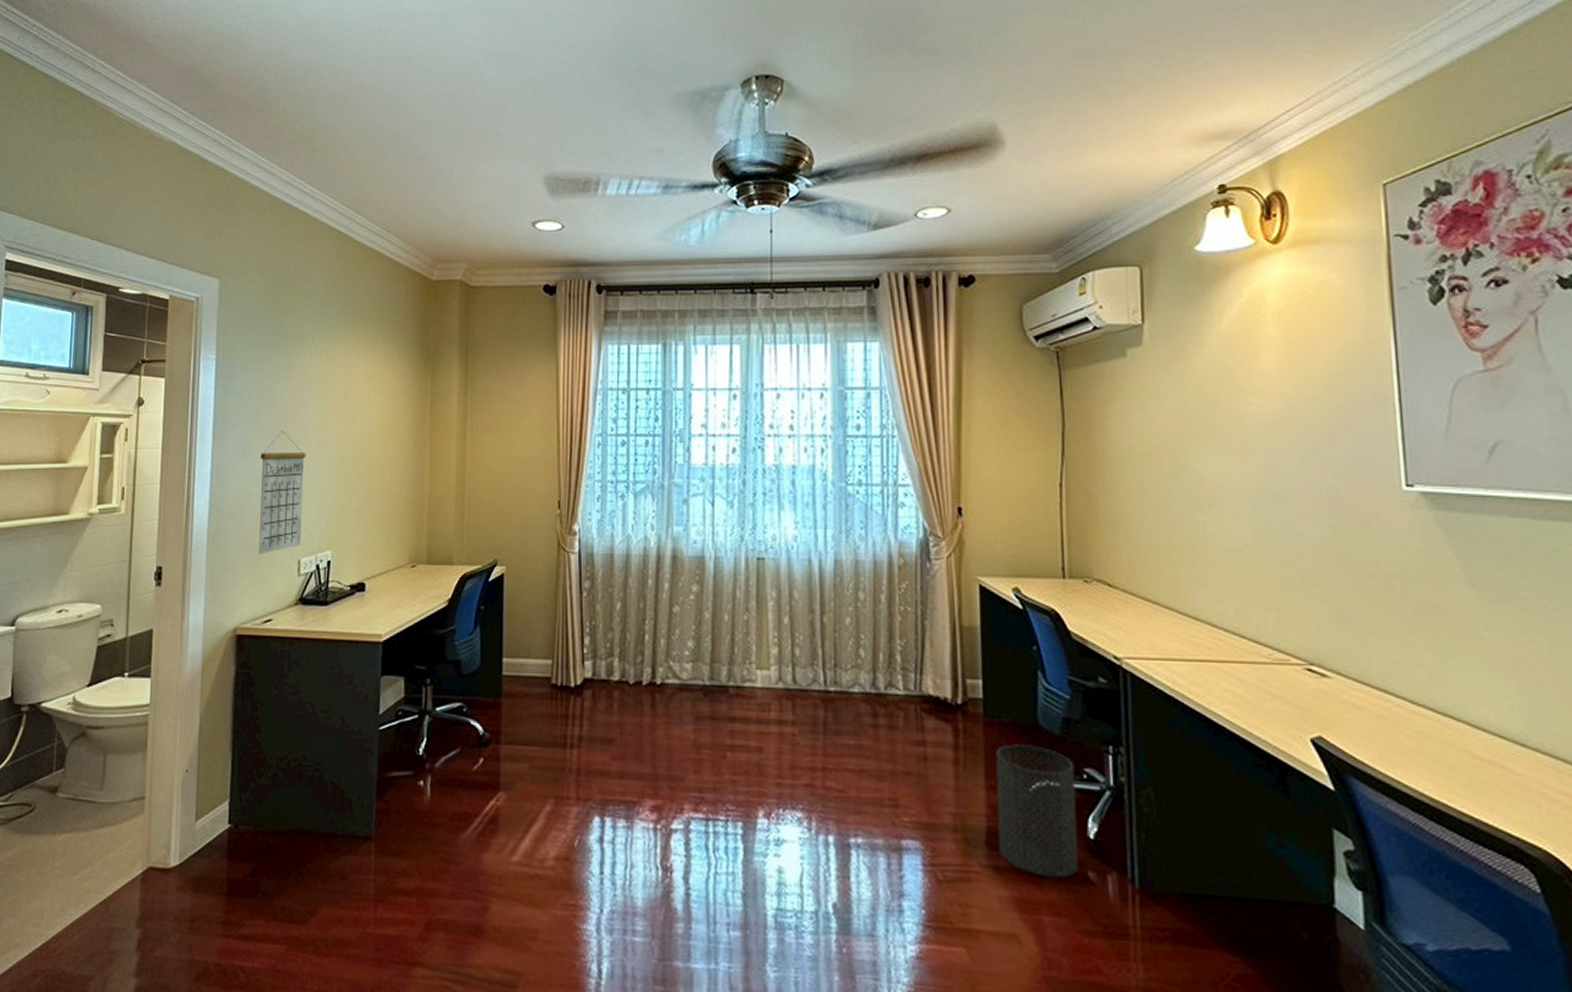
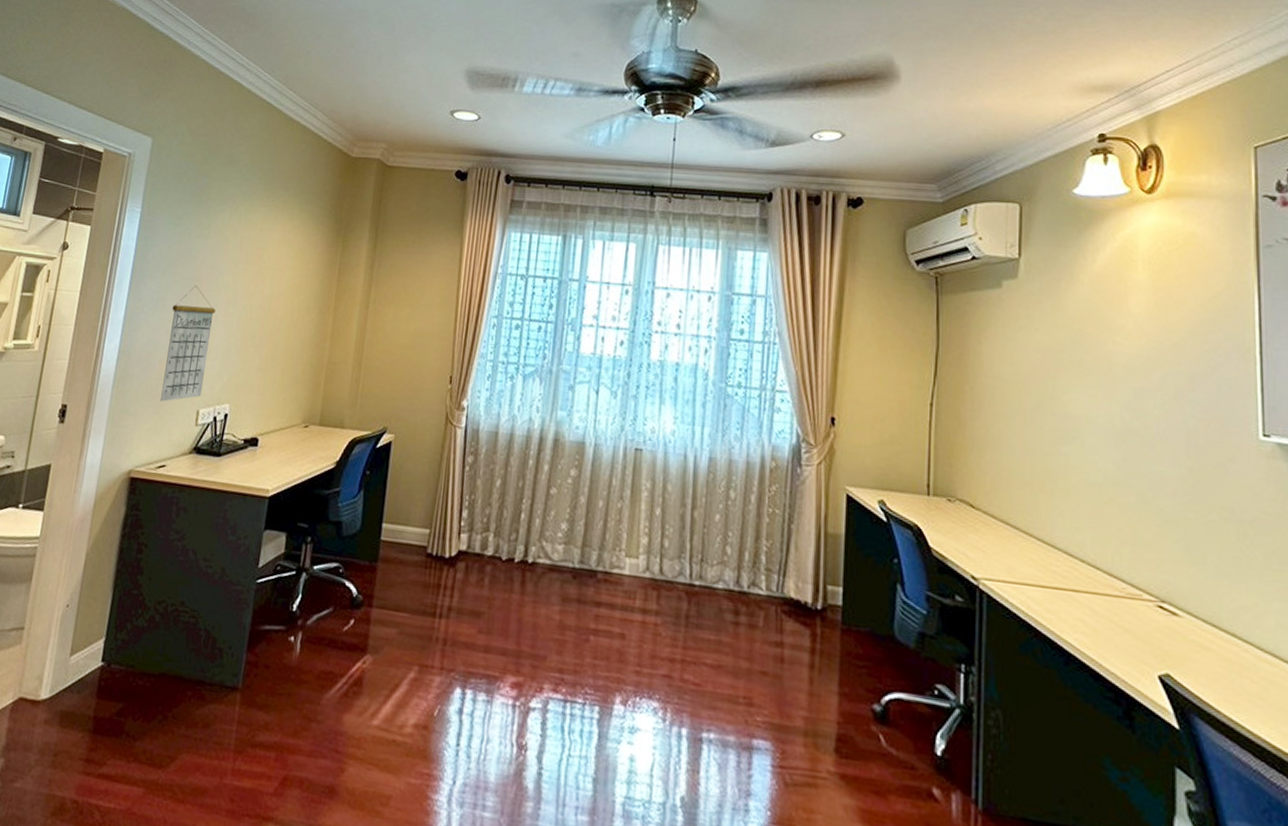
trash can: present [995,744,1079,878] -> none [847,653,927,792]

